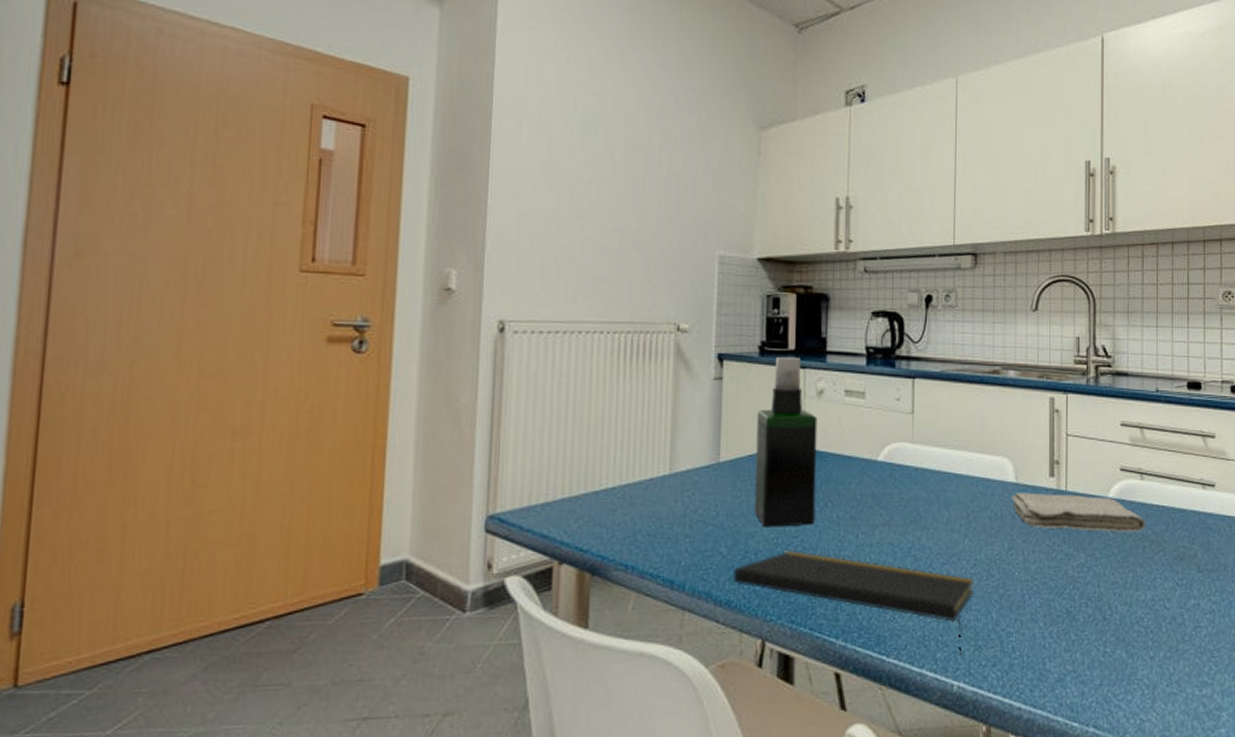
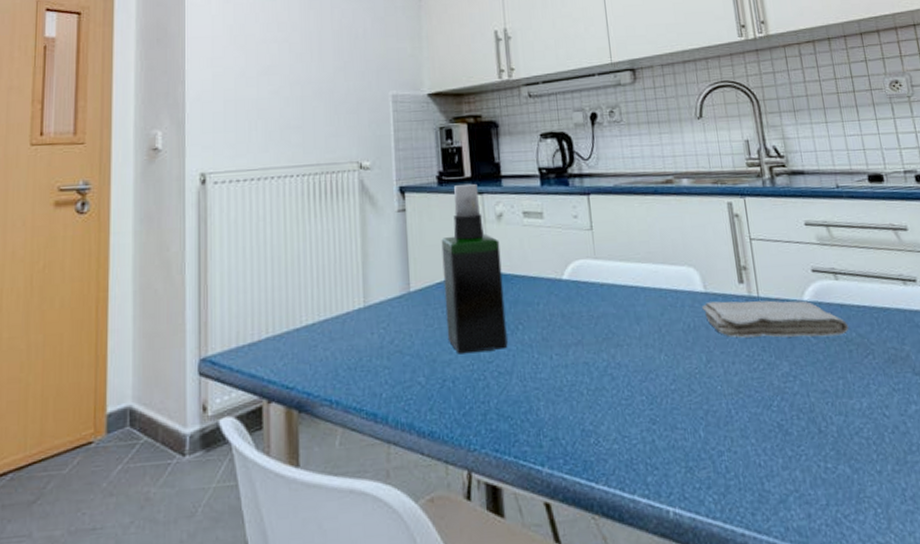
notepad: present [732,549,974,657] -> none [432,375,677,481]

